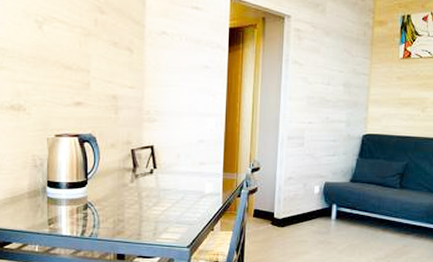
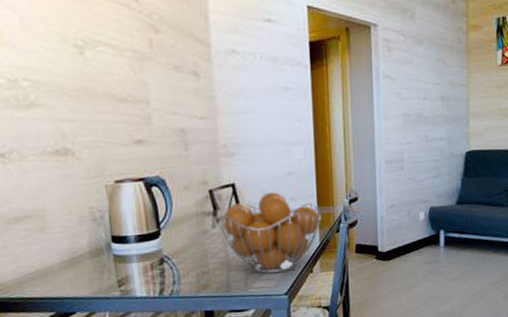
fruit basket: none [136,155,225,228] -> present [218,191,321,274]

